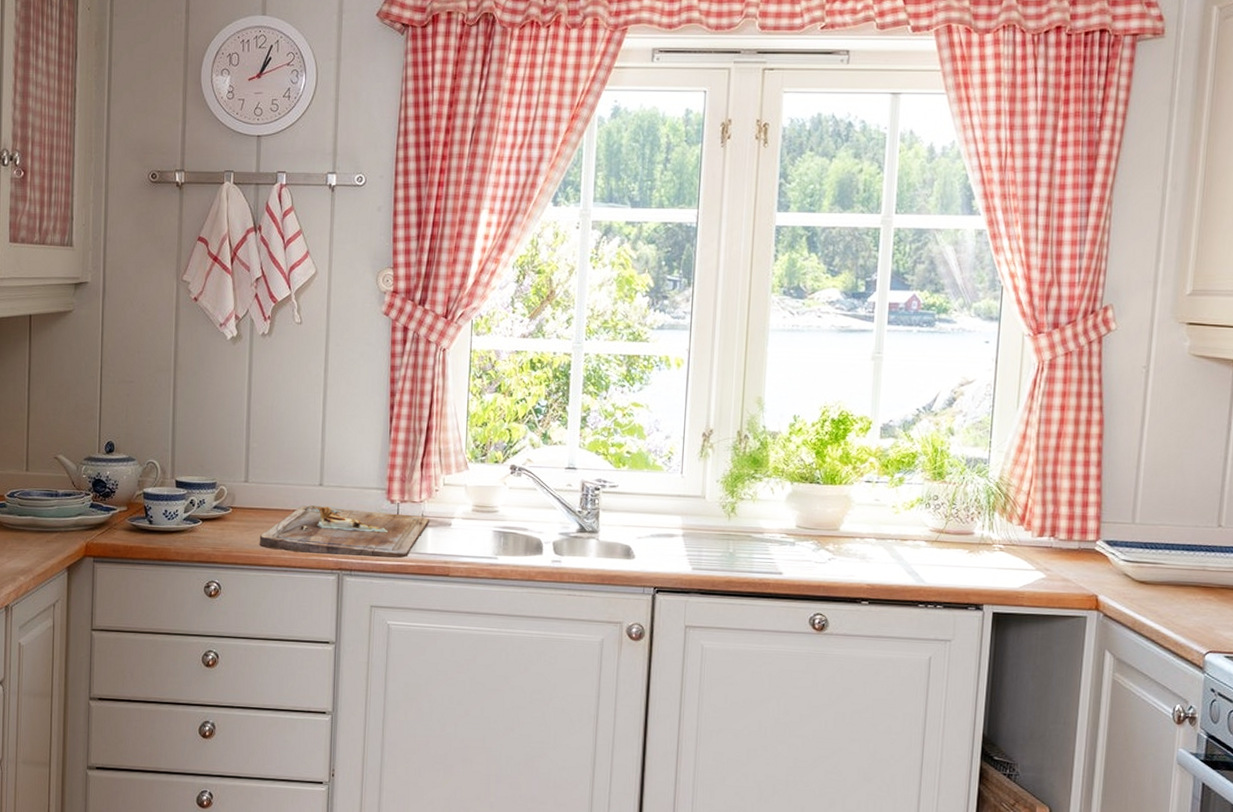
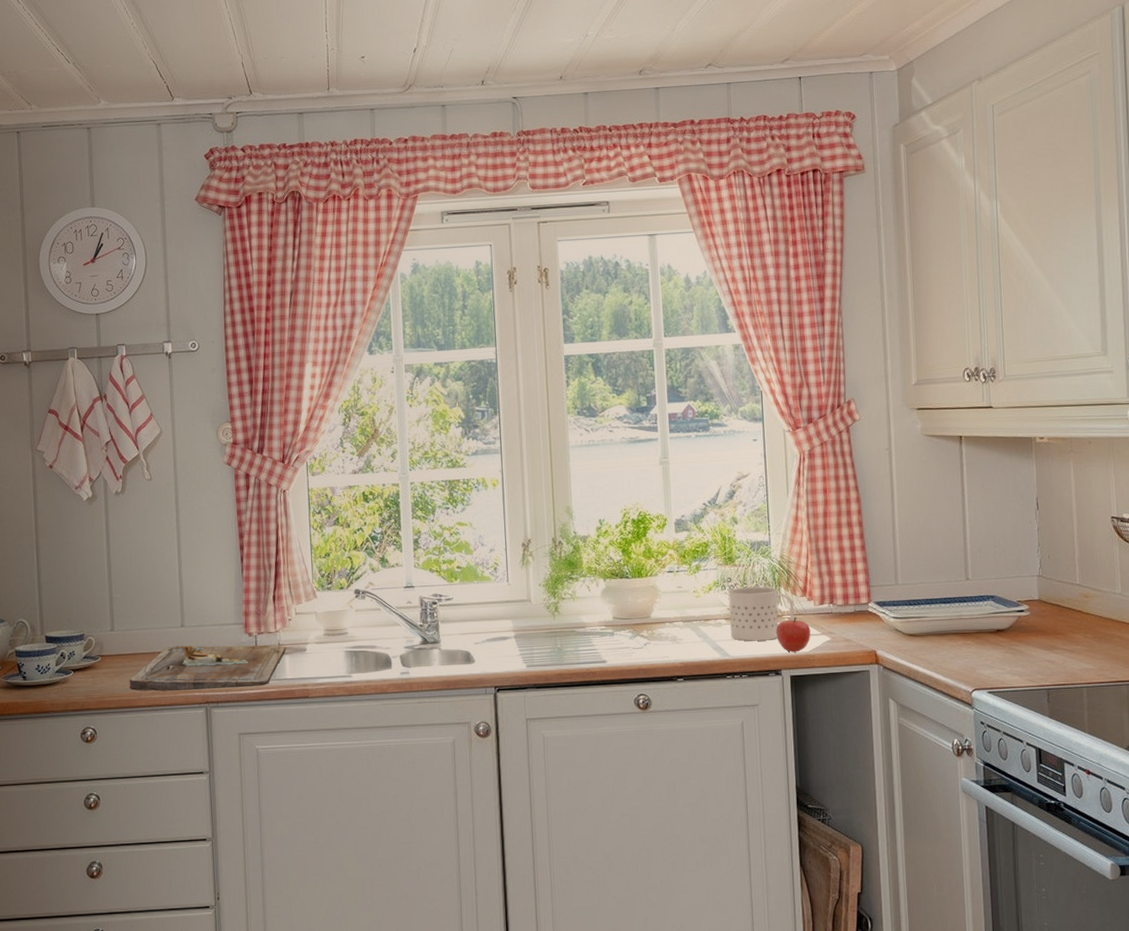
mug: none [930,507,1008,570] -> present [728,586,794,642]
fruit: none [982,547,1024,587] -> present [776,616,811,653]

